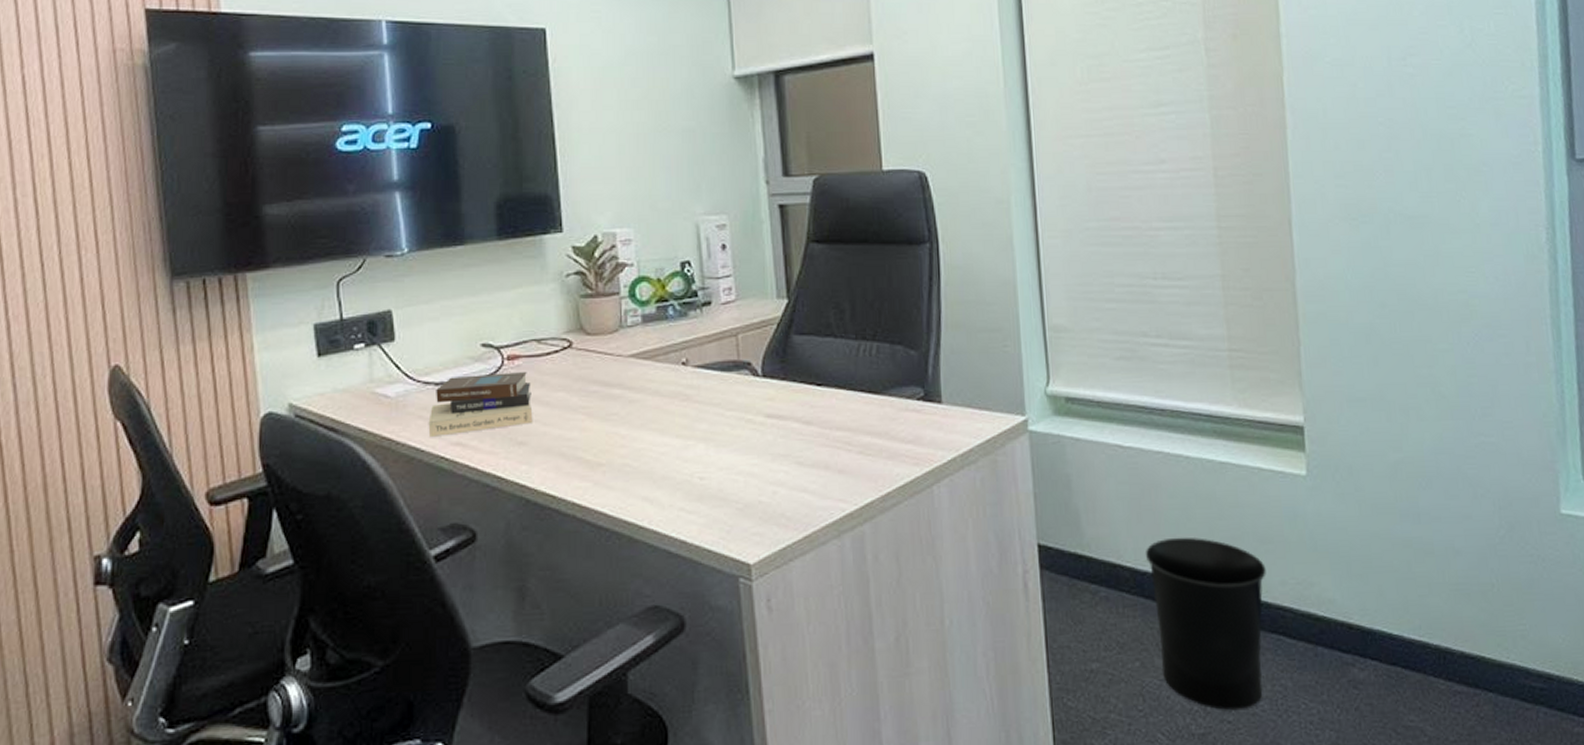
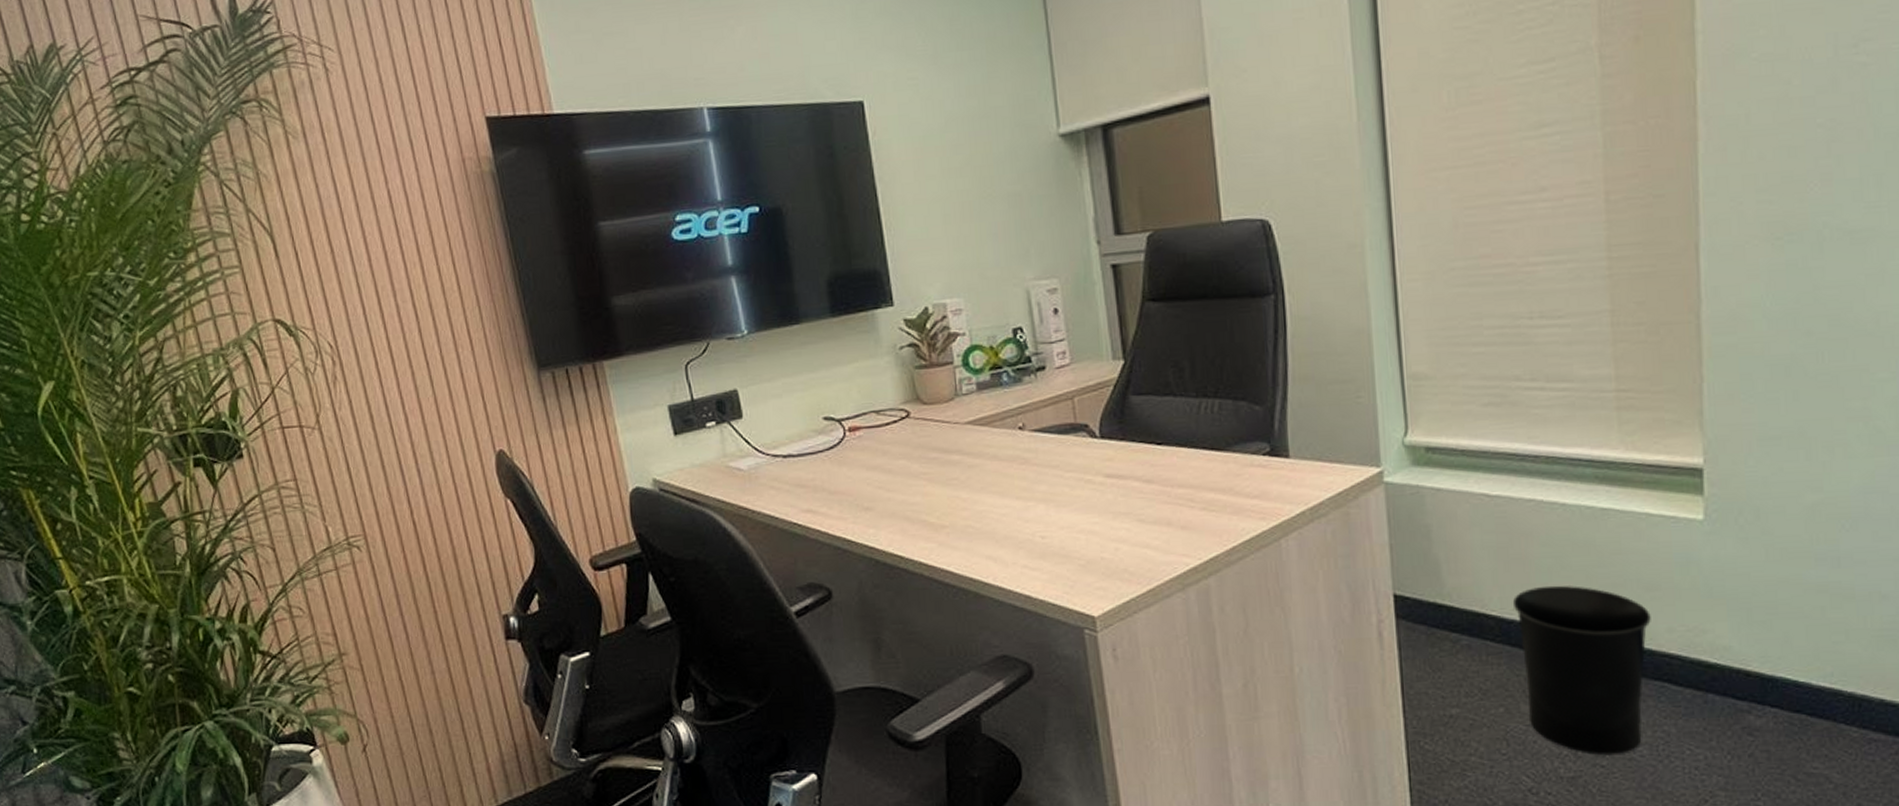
books: present [428,372,533,438] -> none [779,442,877,506]

